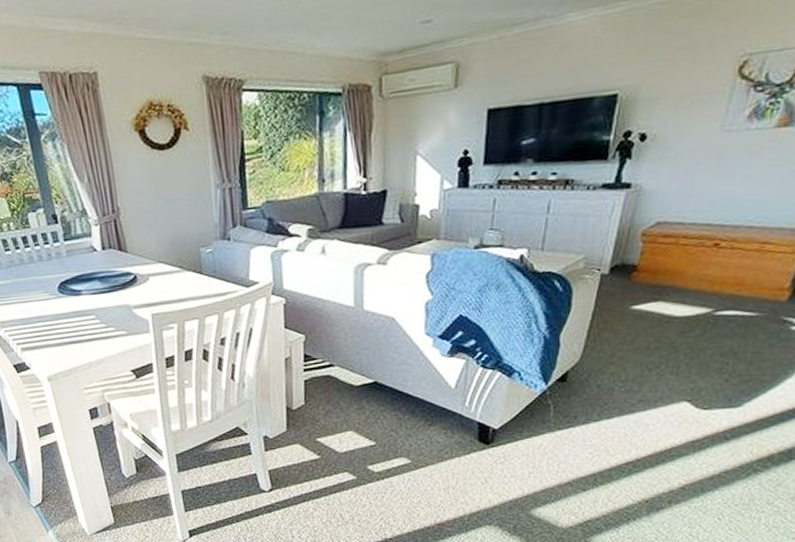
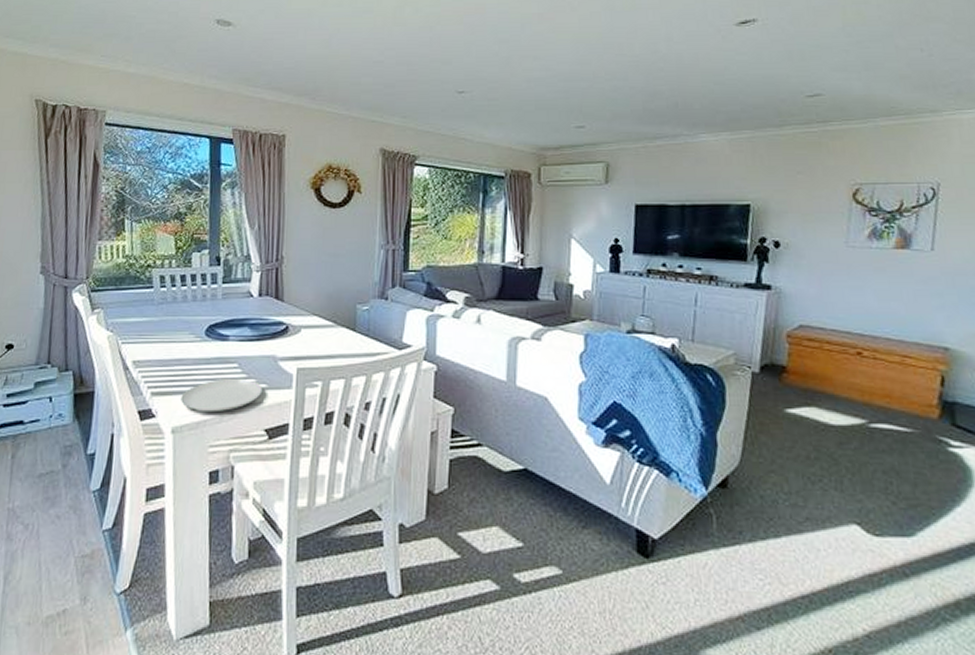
plate: none [49,328,123,361] -> present [181,379,263,413]

